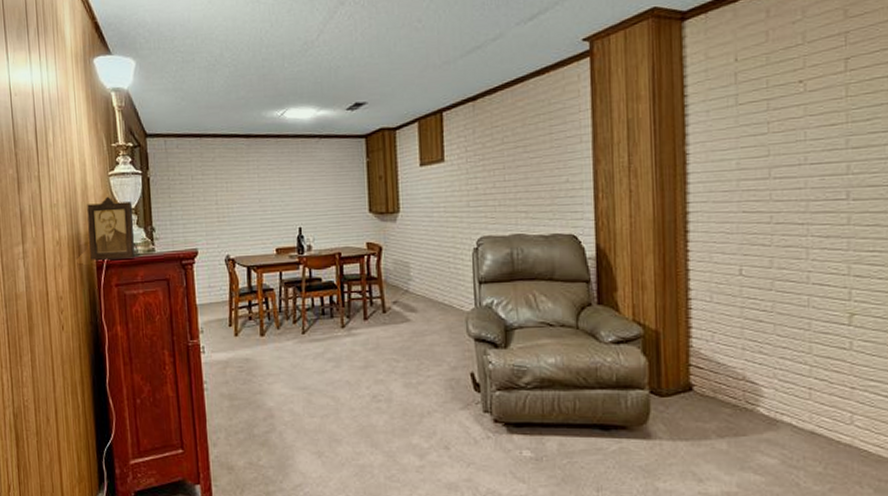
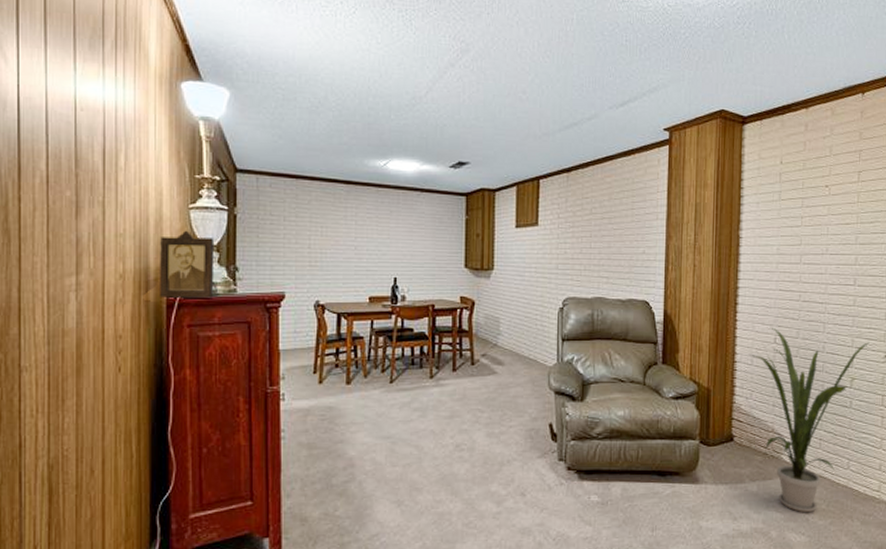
house plant: none [709,256,874,476] -> present [751,327,870,513]

